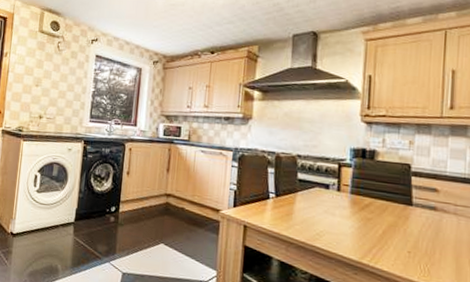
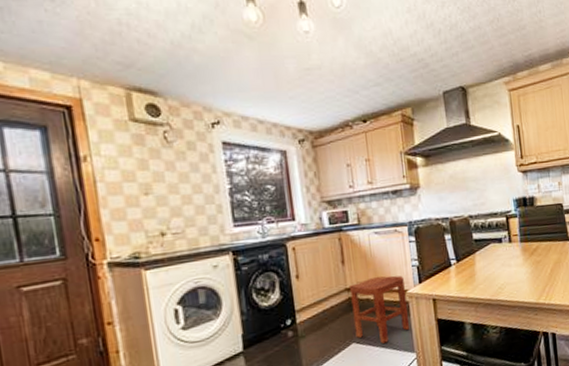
stool: none [165,190,219,253] -> present [348,275,410,344]

